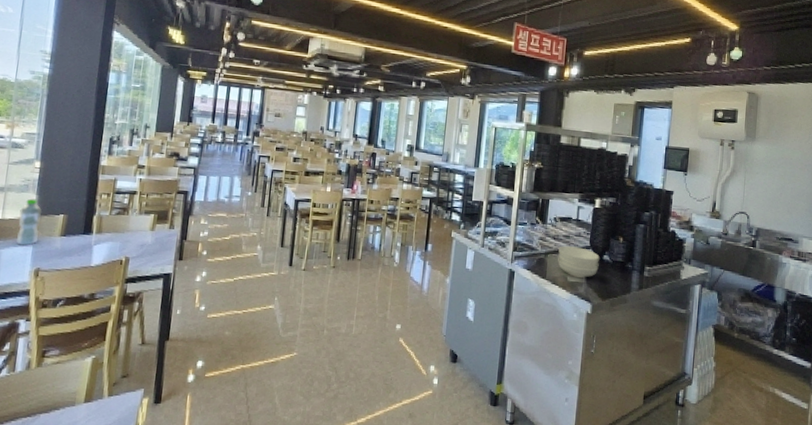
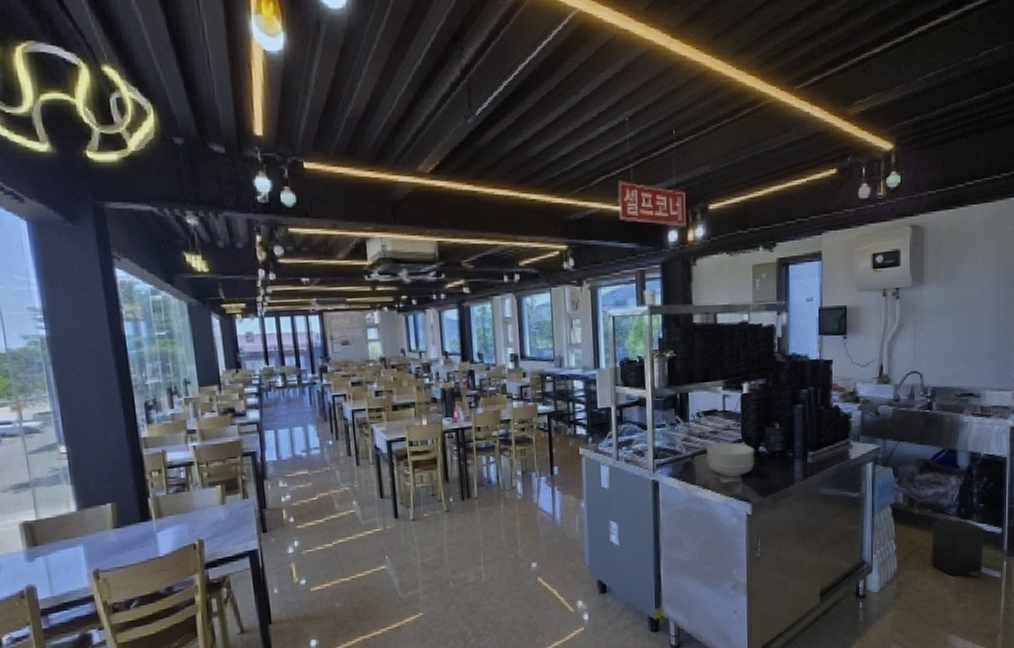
water bottle: present [16,198,42,246] -> none [56,490,89,547]
pedal bin: none [744,345,795,404] -> present [930,517,985,577]

